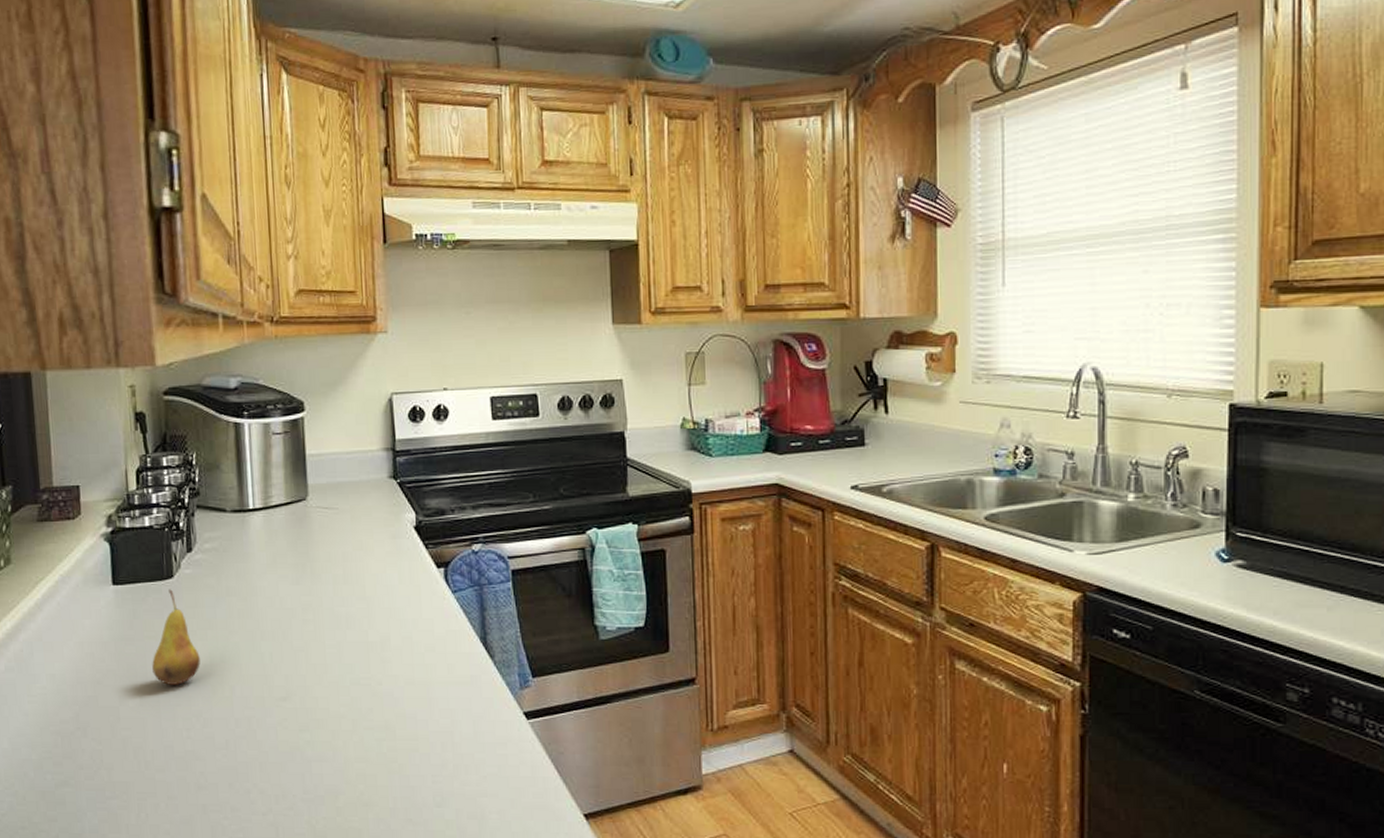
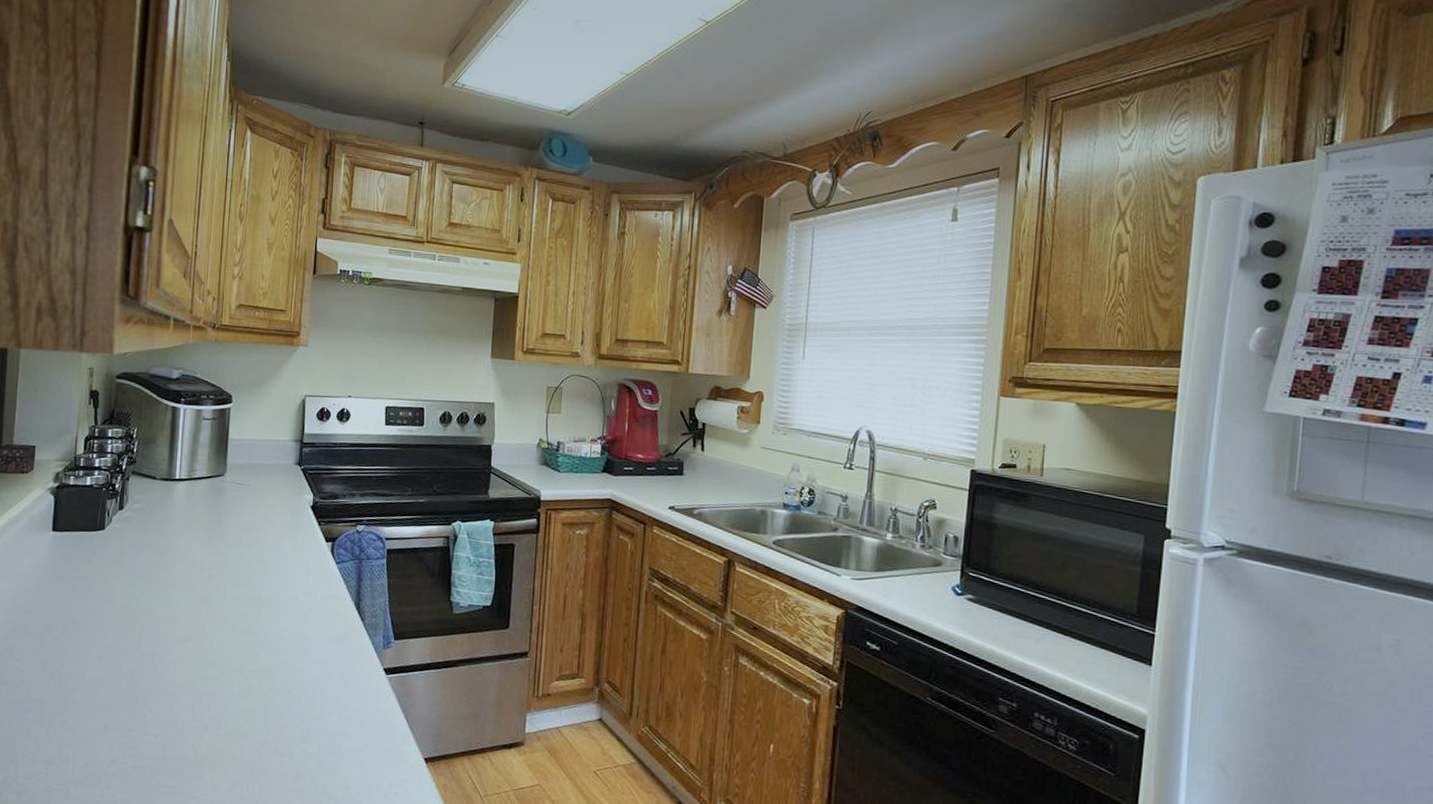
fruit: present [152,589,200,685] -> none [76,539,118,620]

